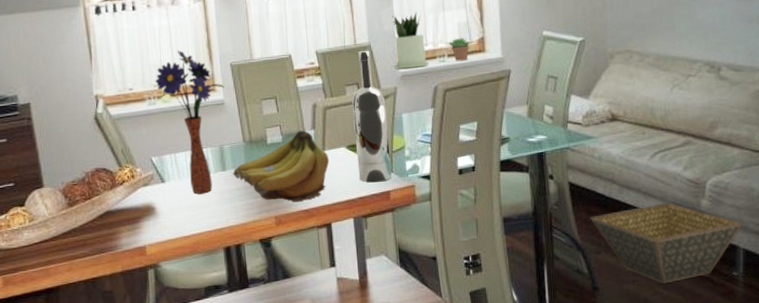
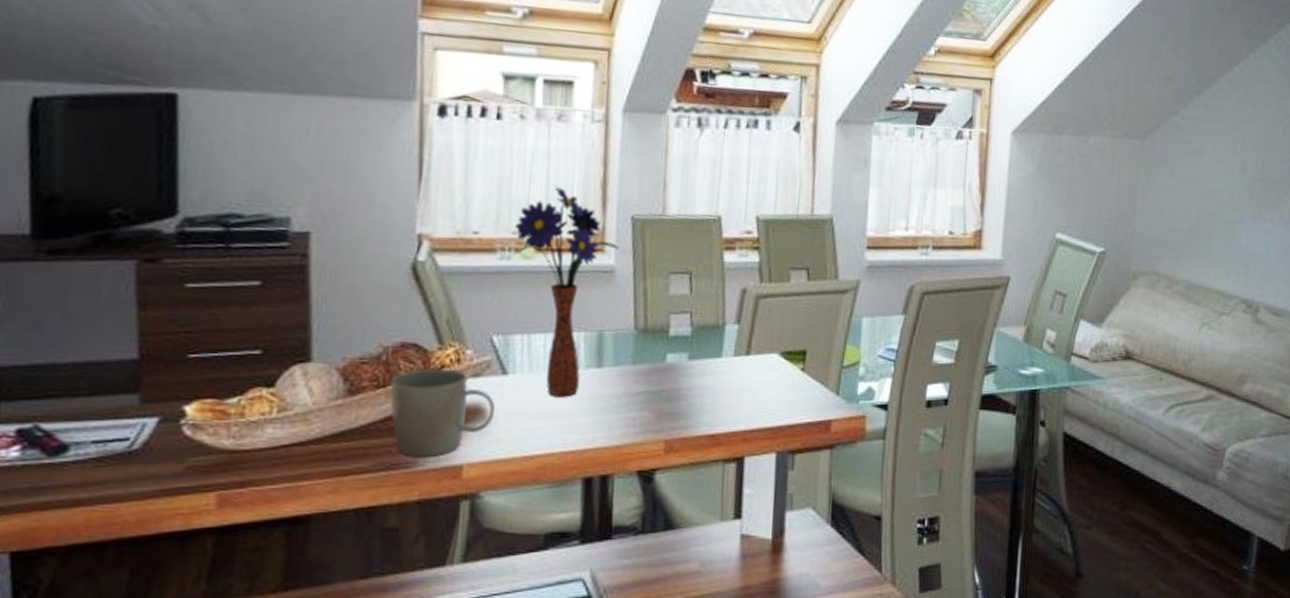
mug: none [93,182,161,244] -> present [390,368,496,458]
fruit: present [233,130,330,202] -> none [612,323,755,423]
wine bottle: present [351,50,393,183] -> none [791,224,843,407]
planter: present [392,11,429,69] -> none [858,182,908,258]
succulent plant: present [448,37,471,62] -> none [935,225,965,258]
basket: present [590,203,742,284] -> none [1083,471,1261,574]

